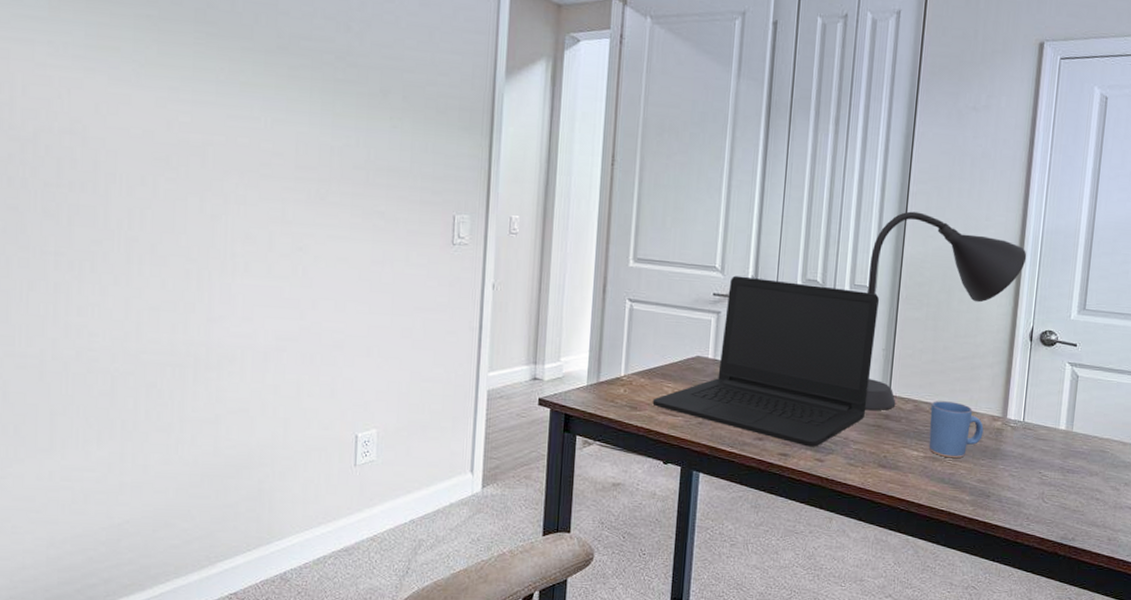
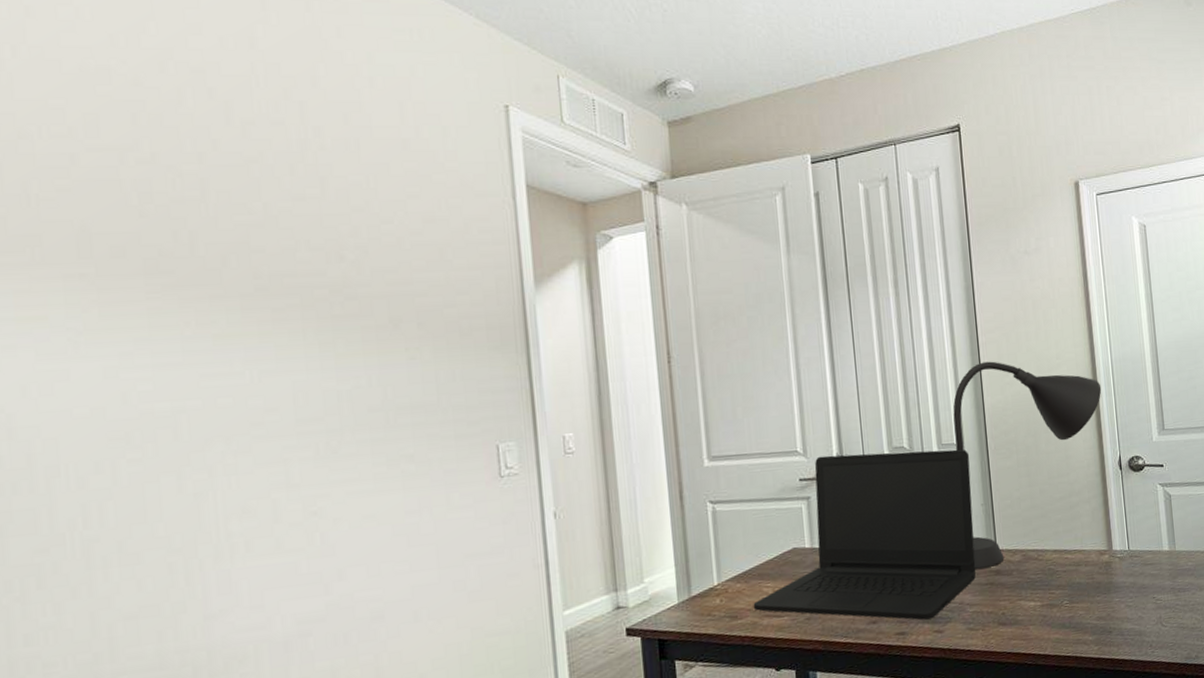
mug: present [929,401,984,459] -> none [1038,543,1094,602]

